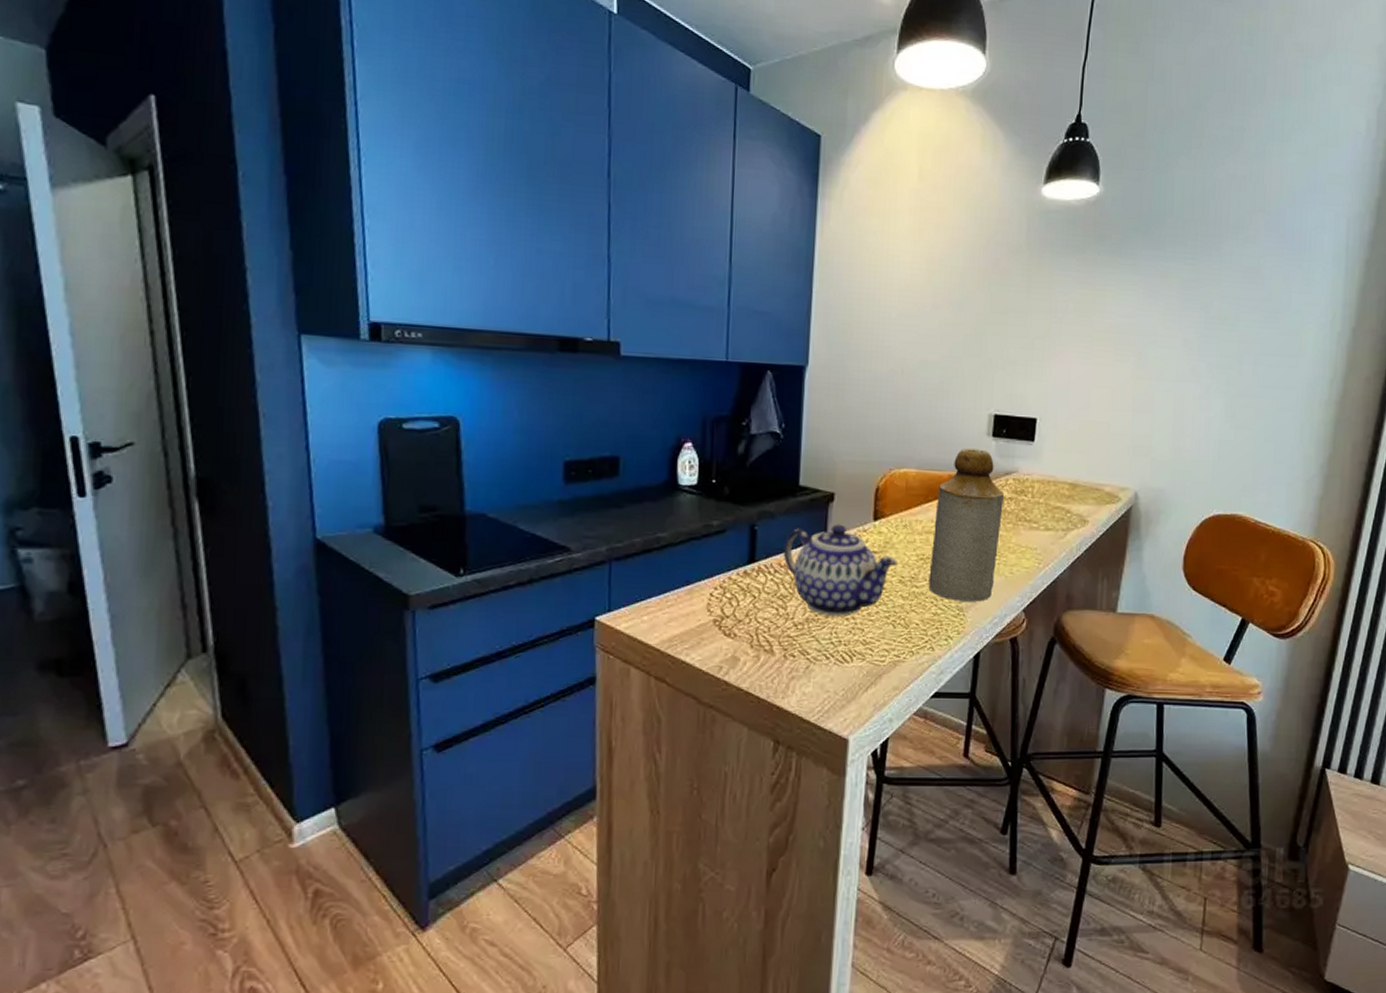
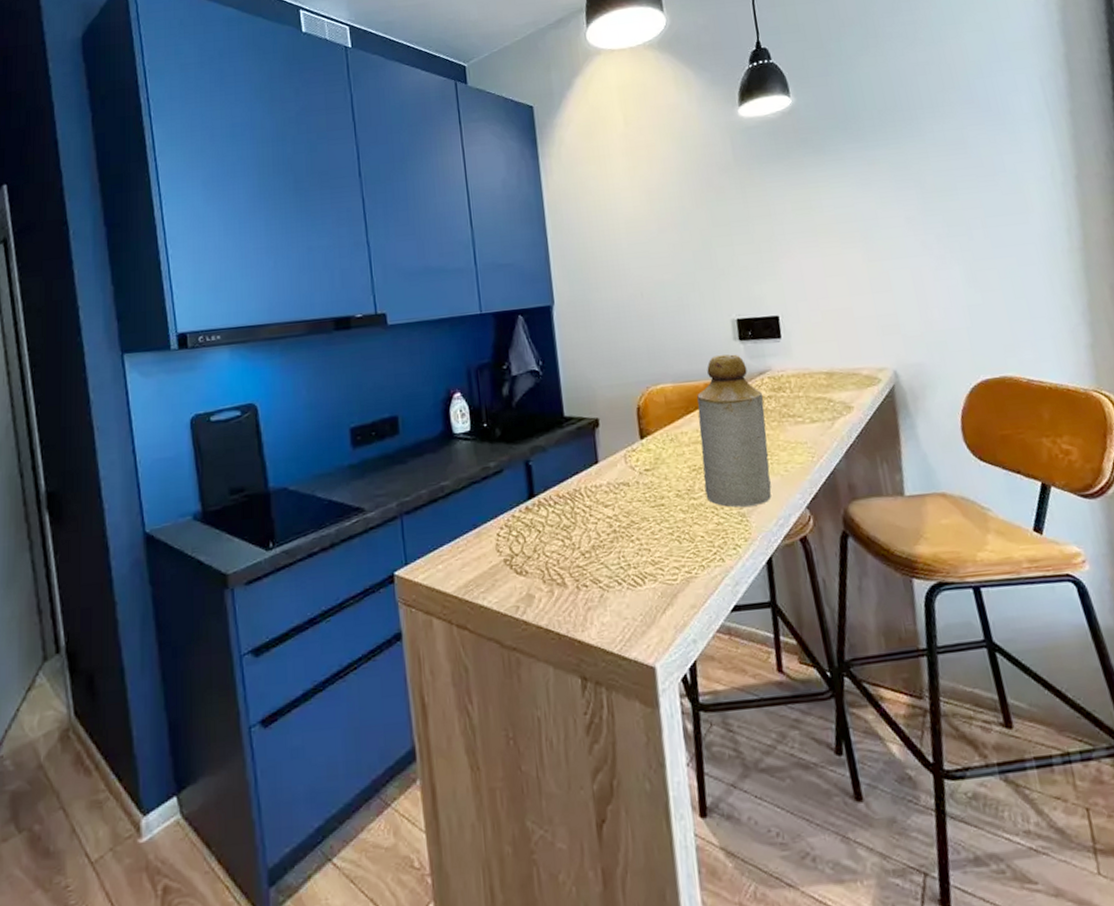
teapot: present [783,524,897,616] -> none [559,447,671,541]

